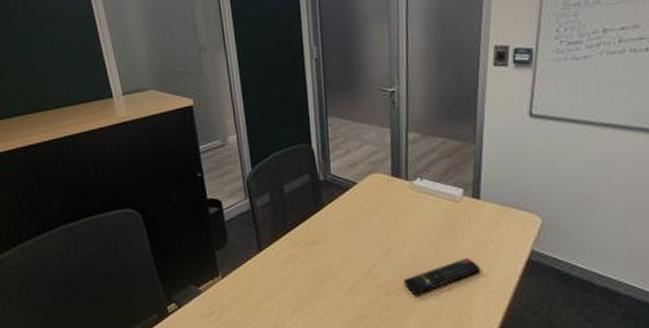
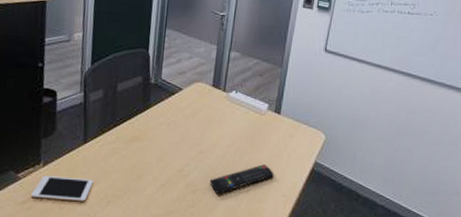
cell phone: none [215,287,276,311] -> present [30,176,94,202]

